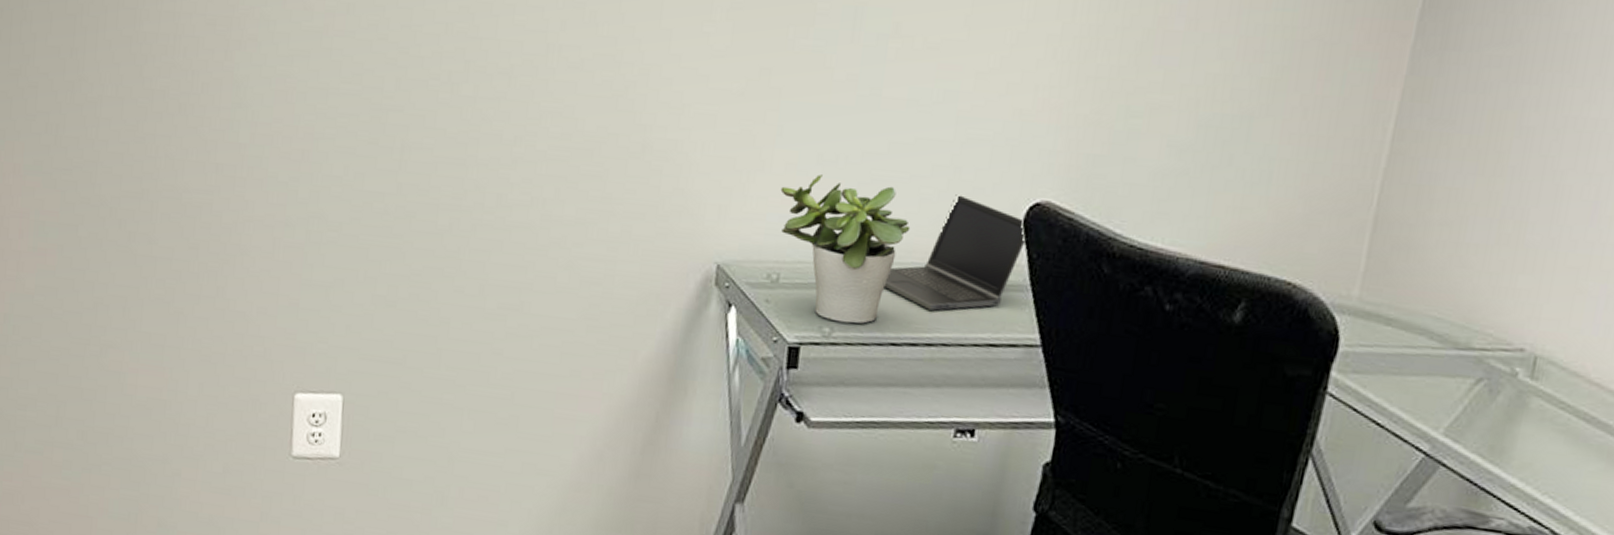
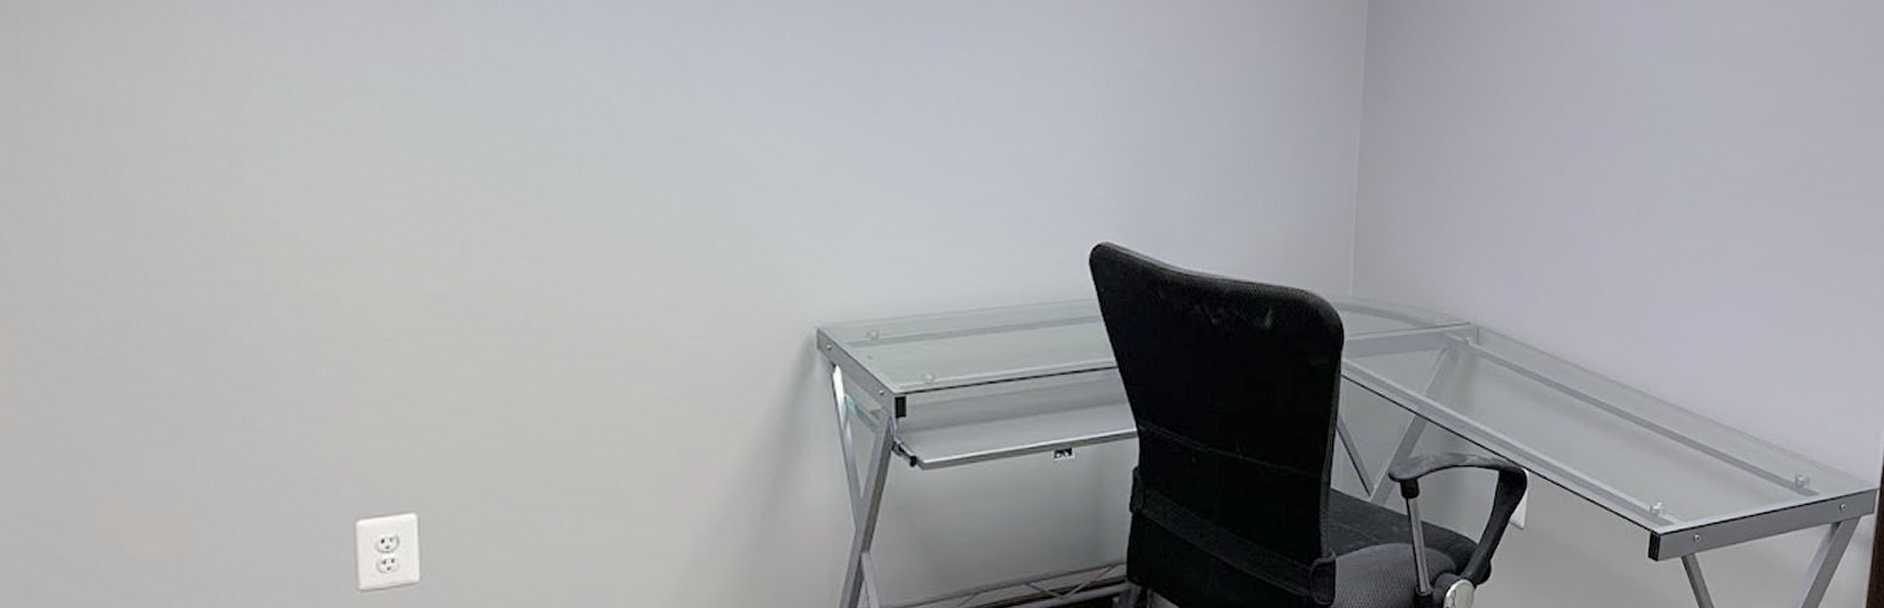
potted plant: present [780,174,911,324] -> none [870,236,993,369]
laptop computer: present [884,194,1026,311] -> none [976,243,1093,347]

